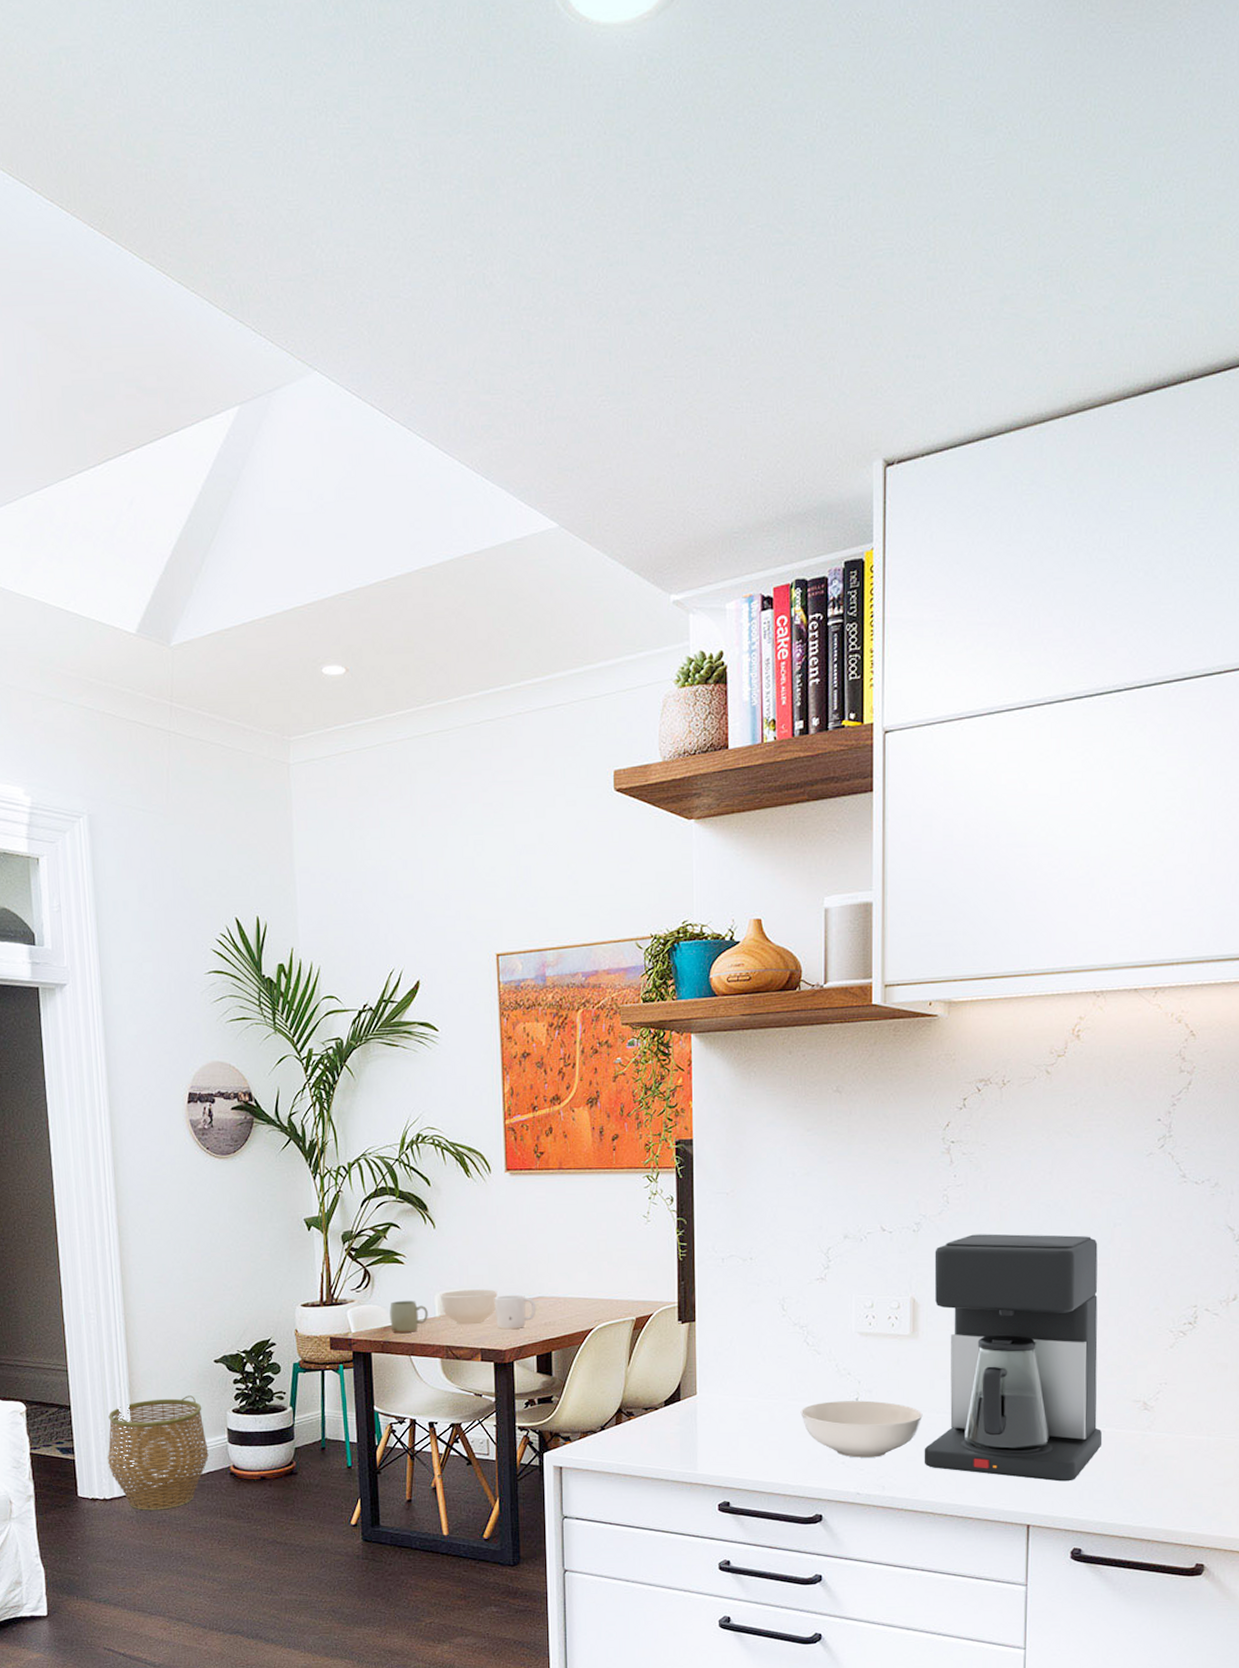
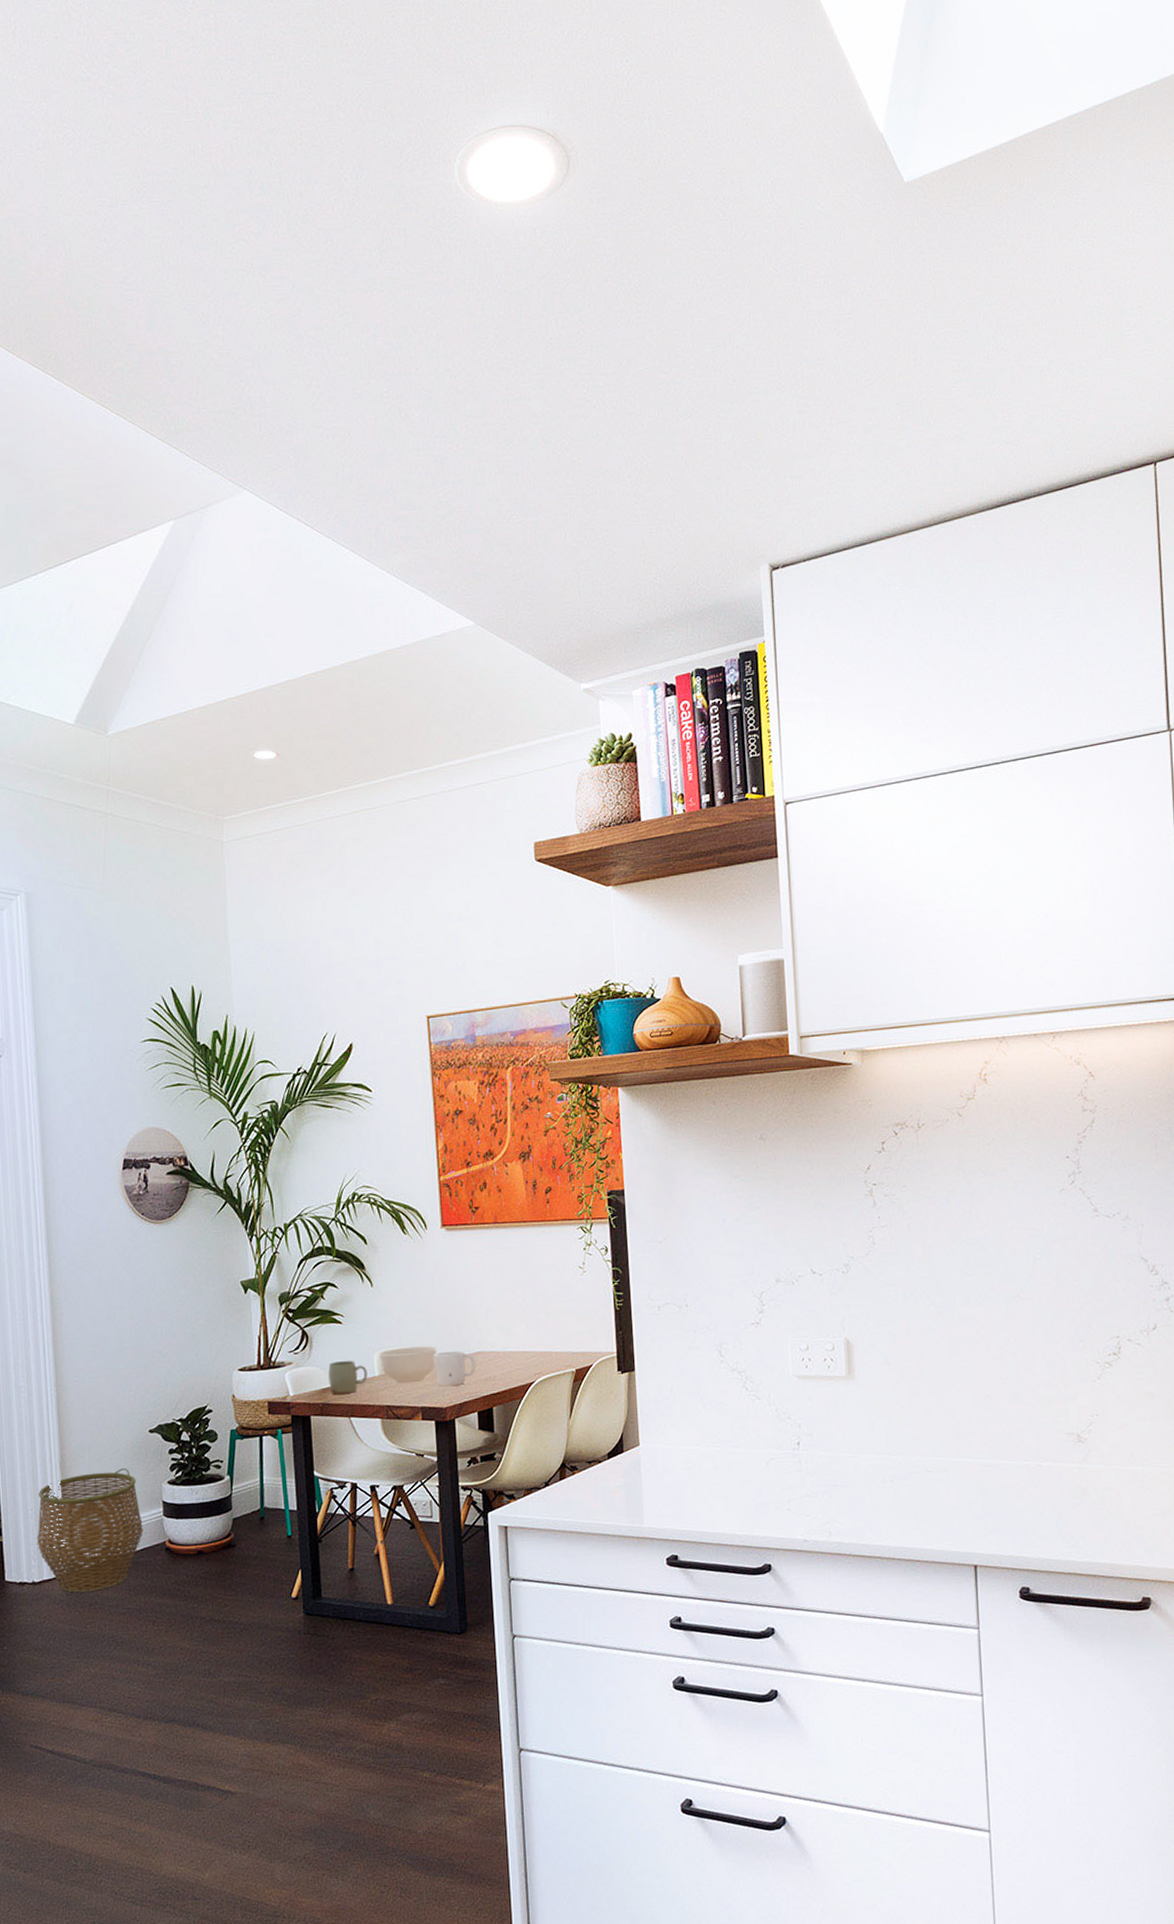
bowl: present [800,1400,923,1458] -> none [743,1444,864,1504]
coffee maker: present [924,1234,1103,1482] -> none [864,1271,1041,1519]

